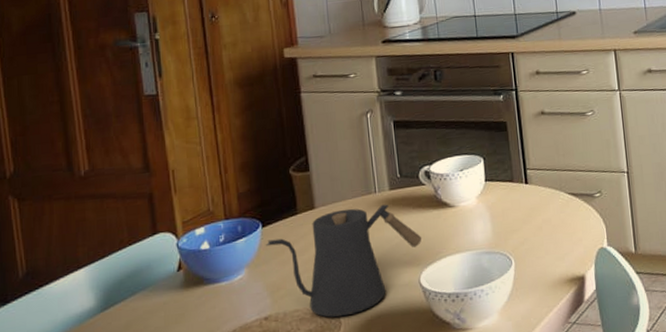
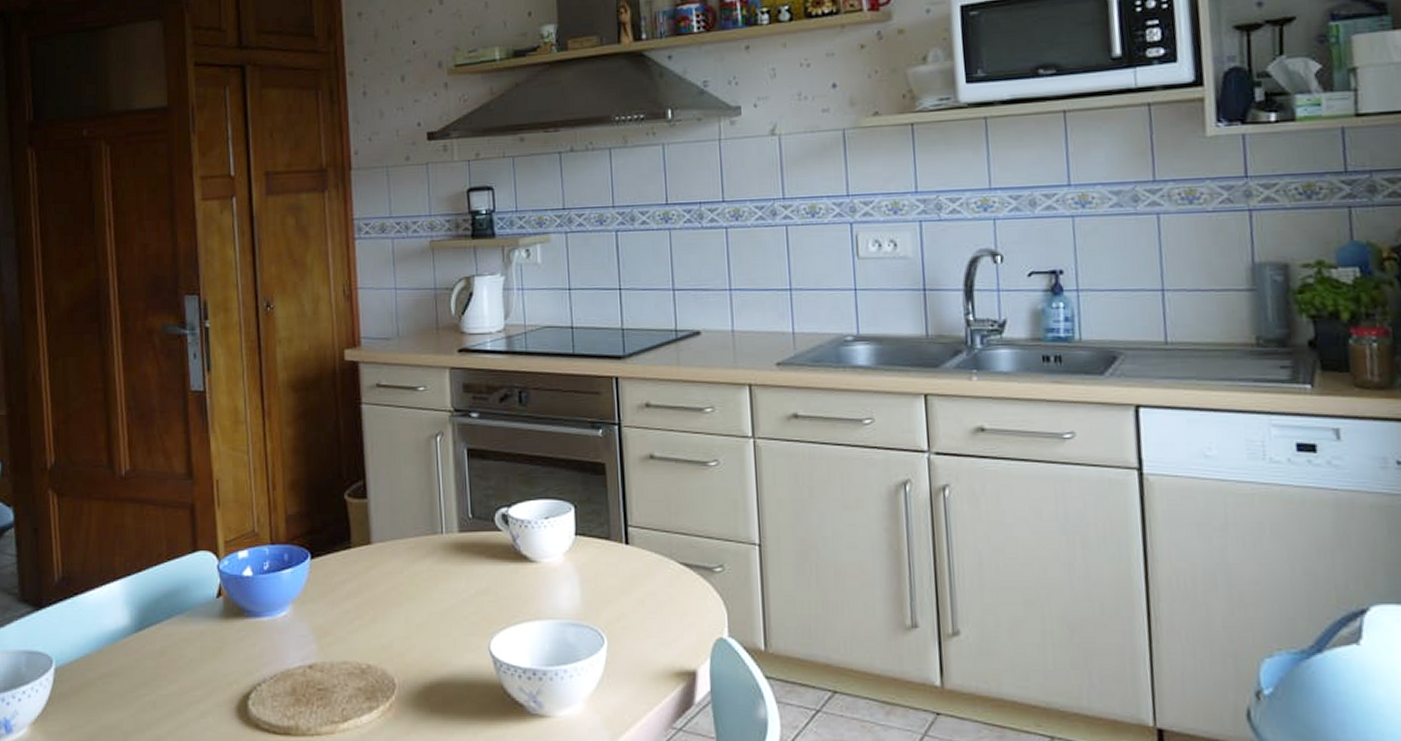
kettle: present [265,204,422,318] -> none [313,549,495,678]

